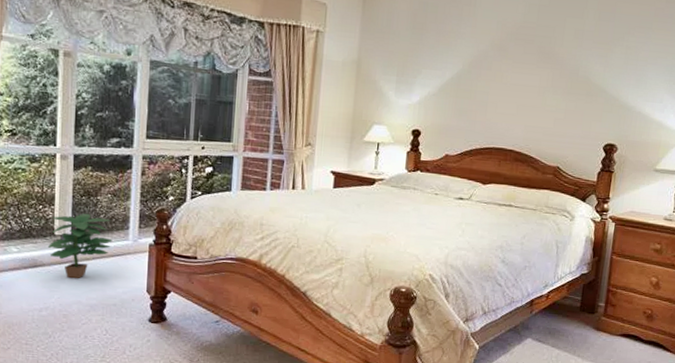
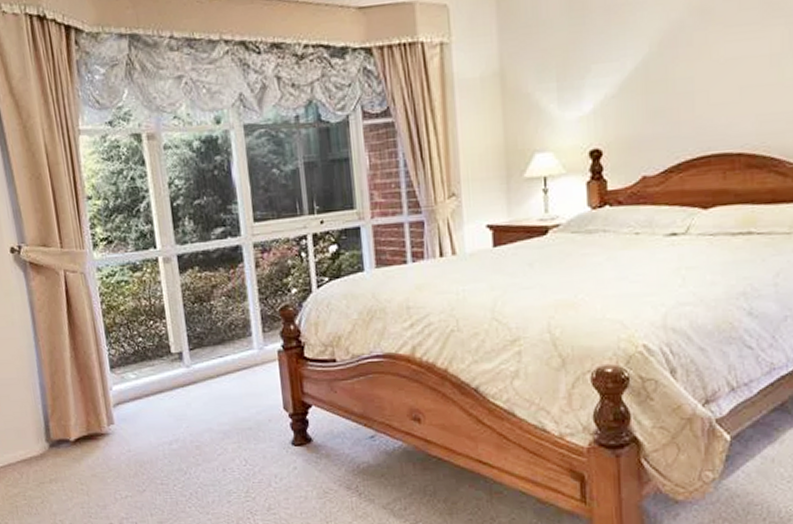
potted plant: present [48,213,113,278] -> none [167,322,236,402]

